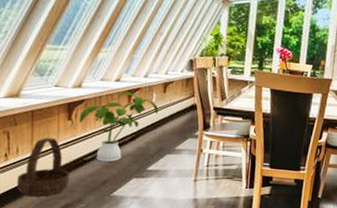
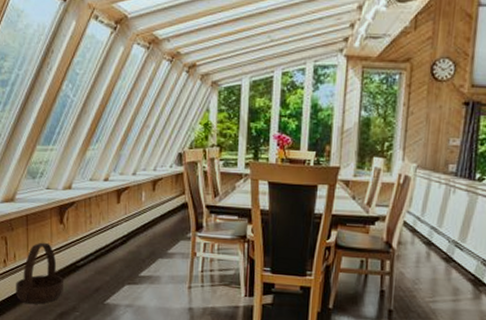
house plant: present [79,91,159,163] -> none [70,191,149,268]

